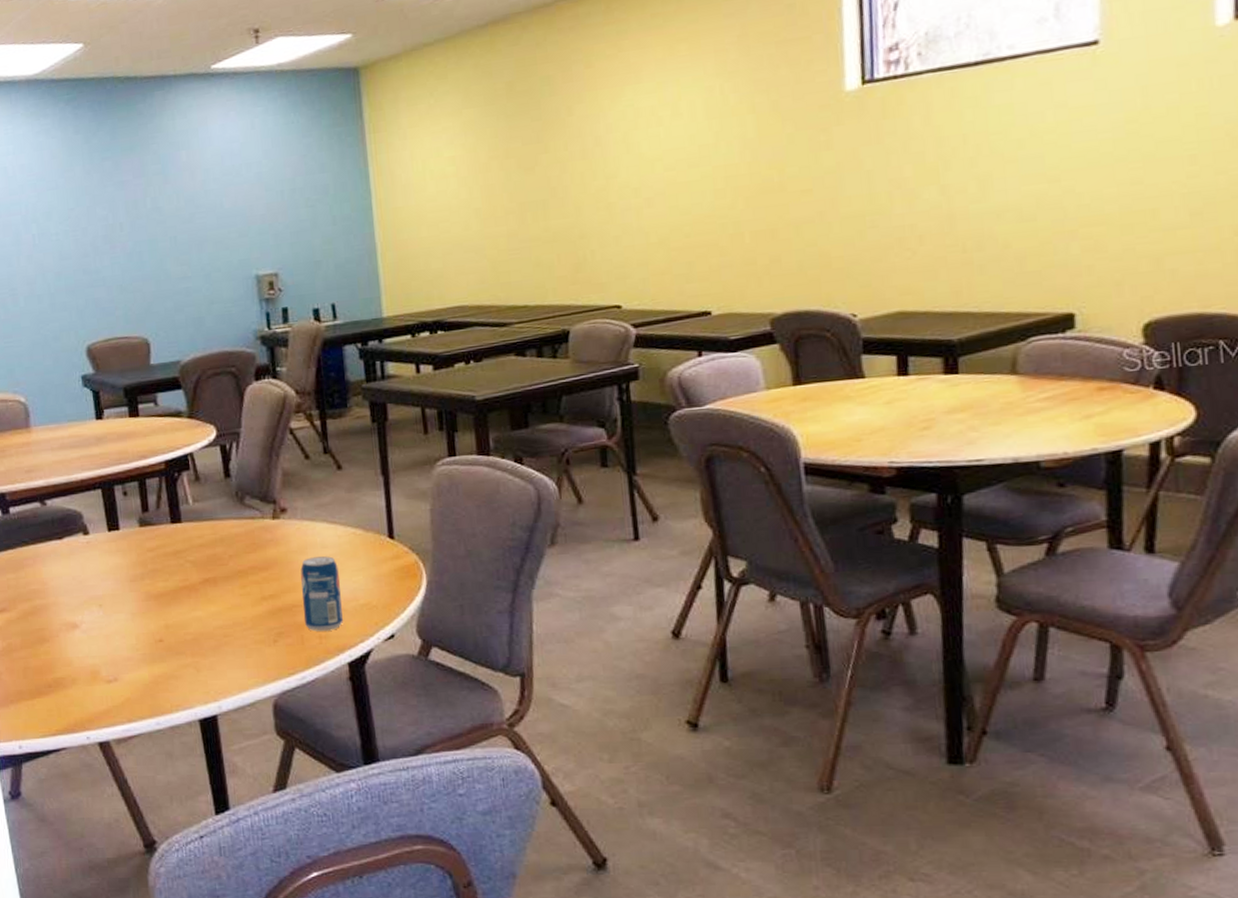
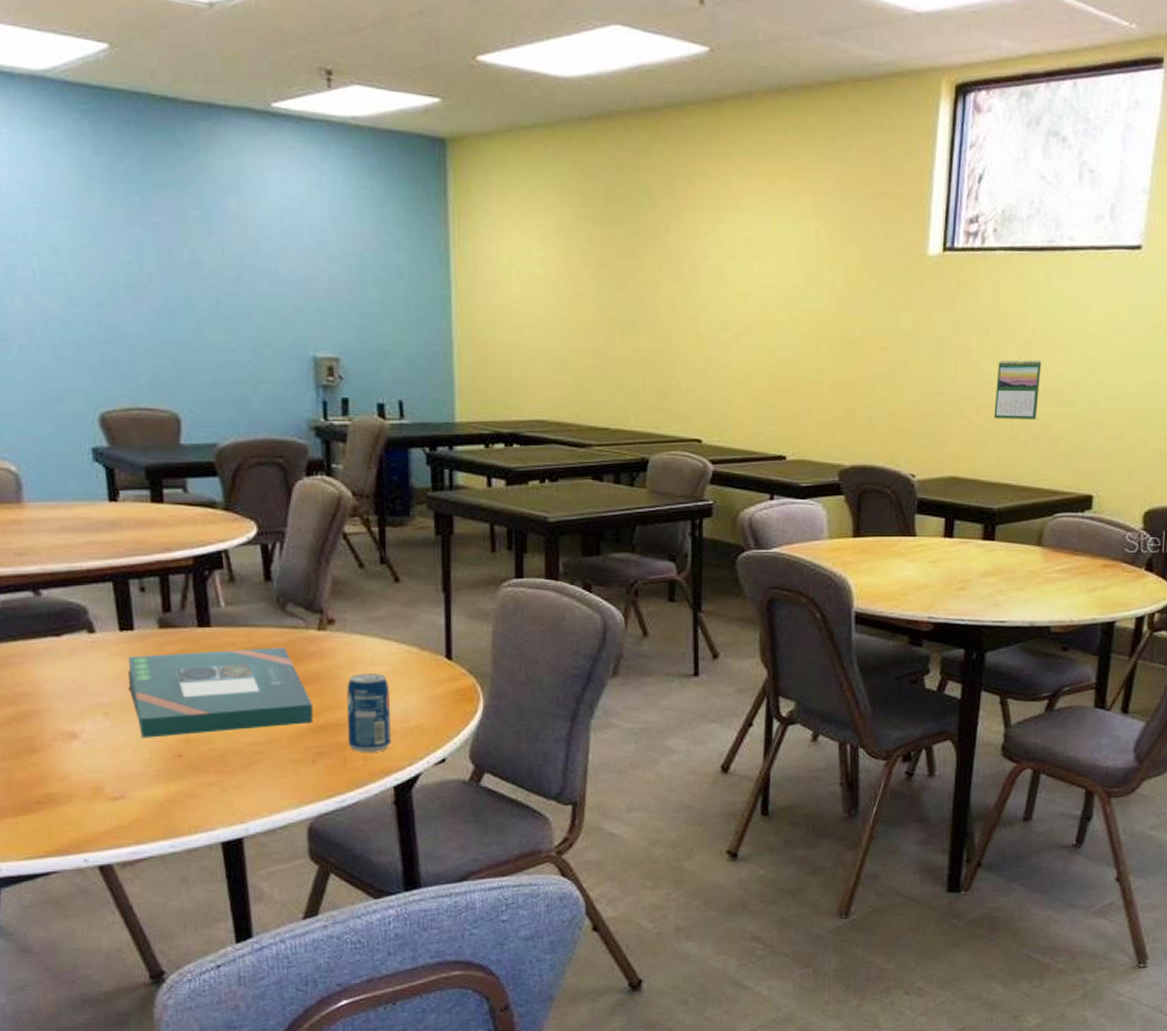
board game: none [115,537,273,626] -> present [128,647,313,738]
calendar: none [939,177,994,246] -> present [993,359,1042,419]

